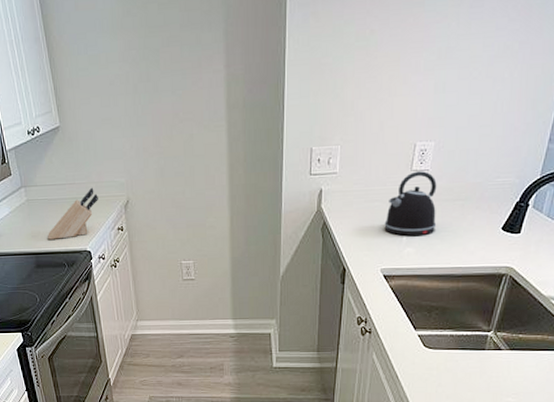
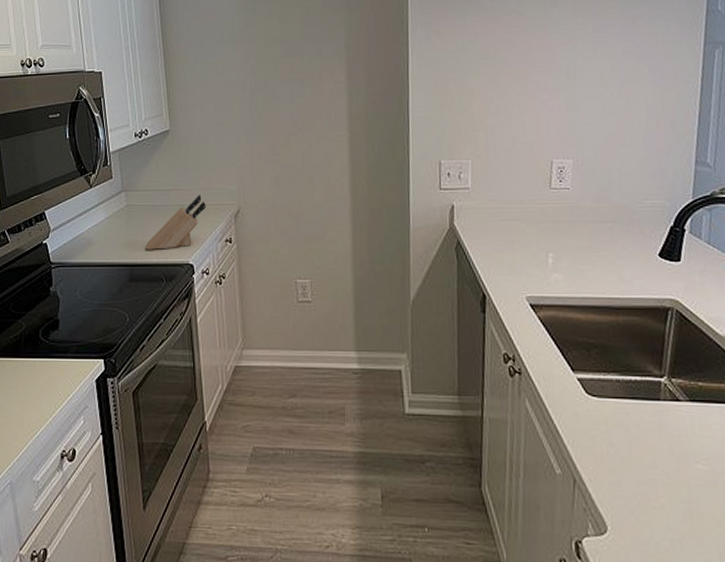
kettle: present [384,171,437,237] -> none [526,189,585,261]

